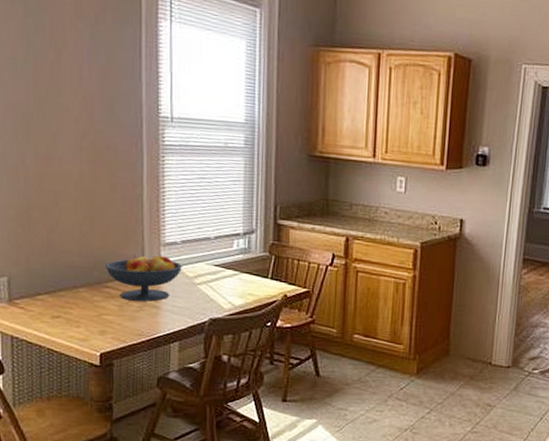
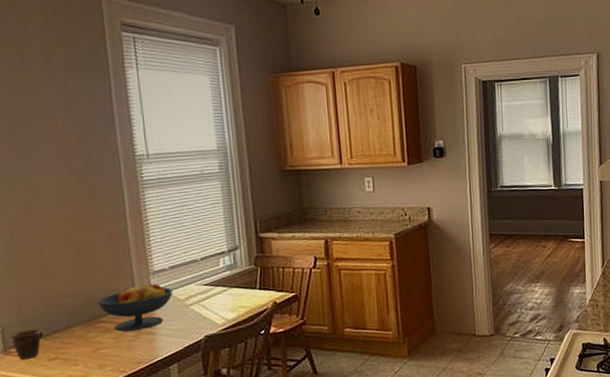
mug: none [16,283,48,313] -> present [10,329,43,360]

